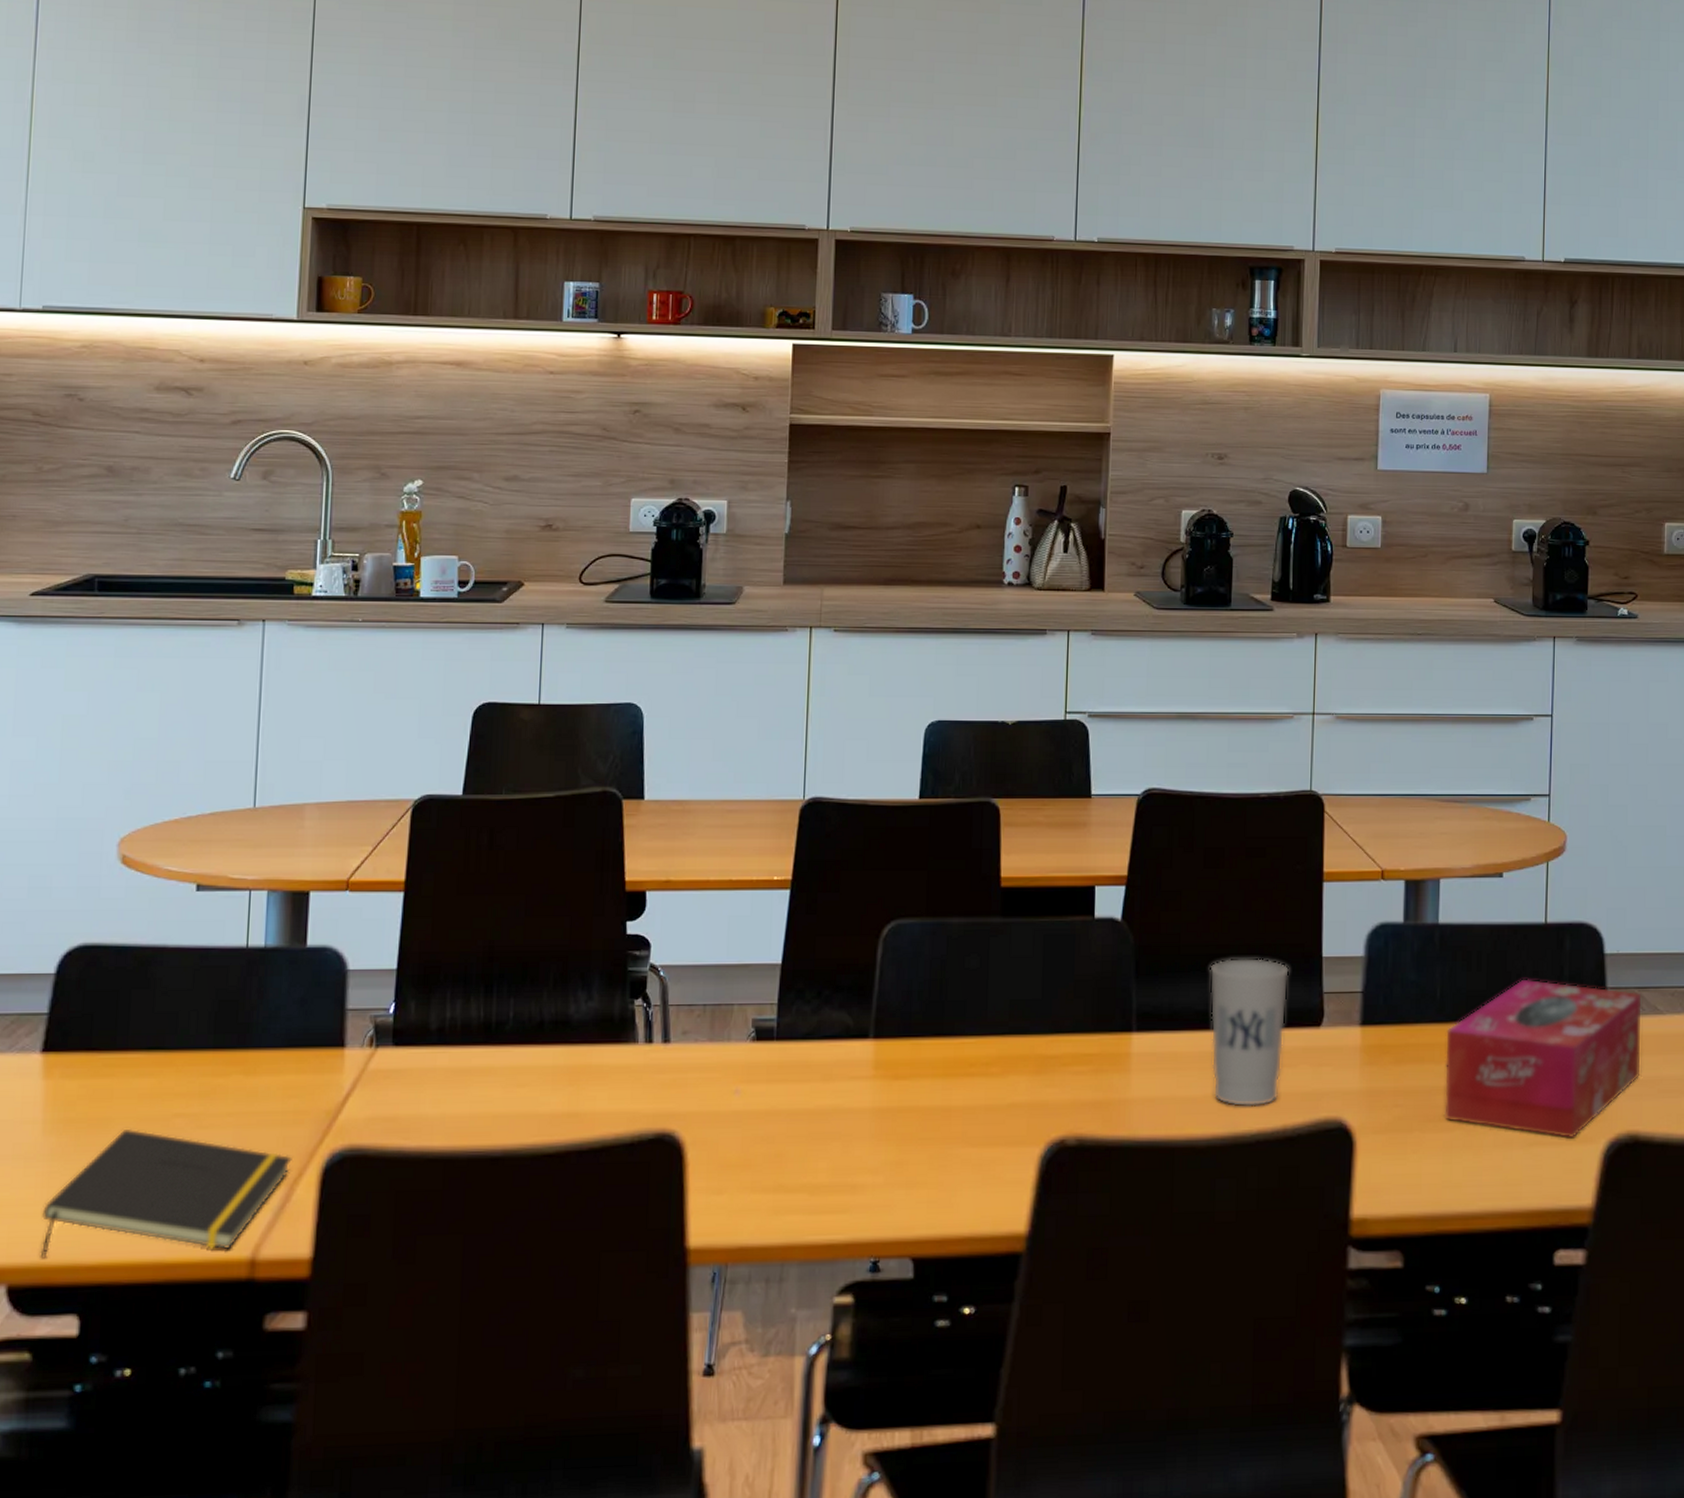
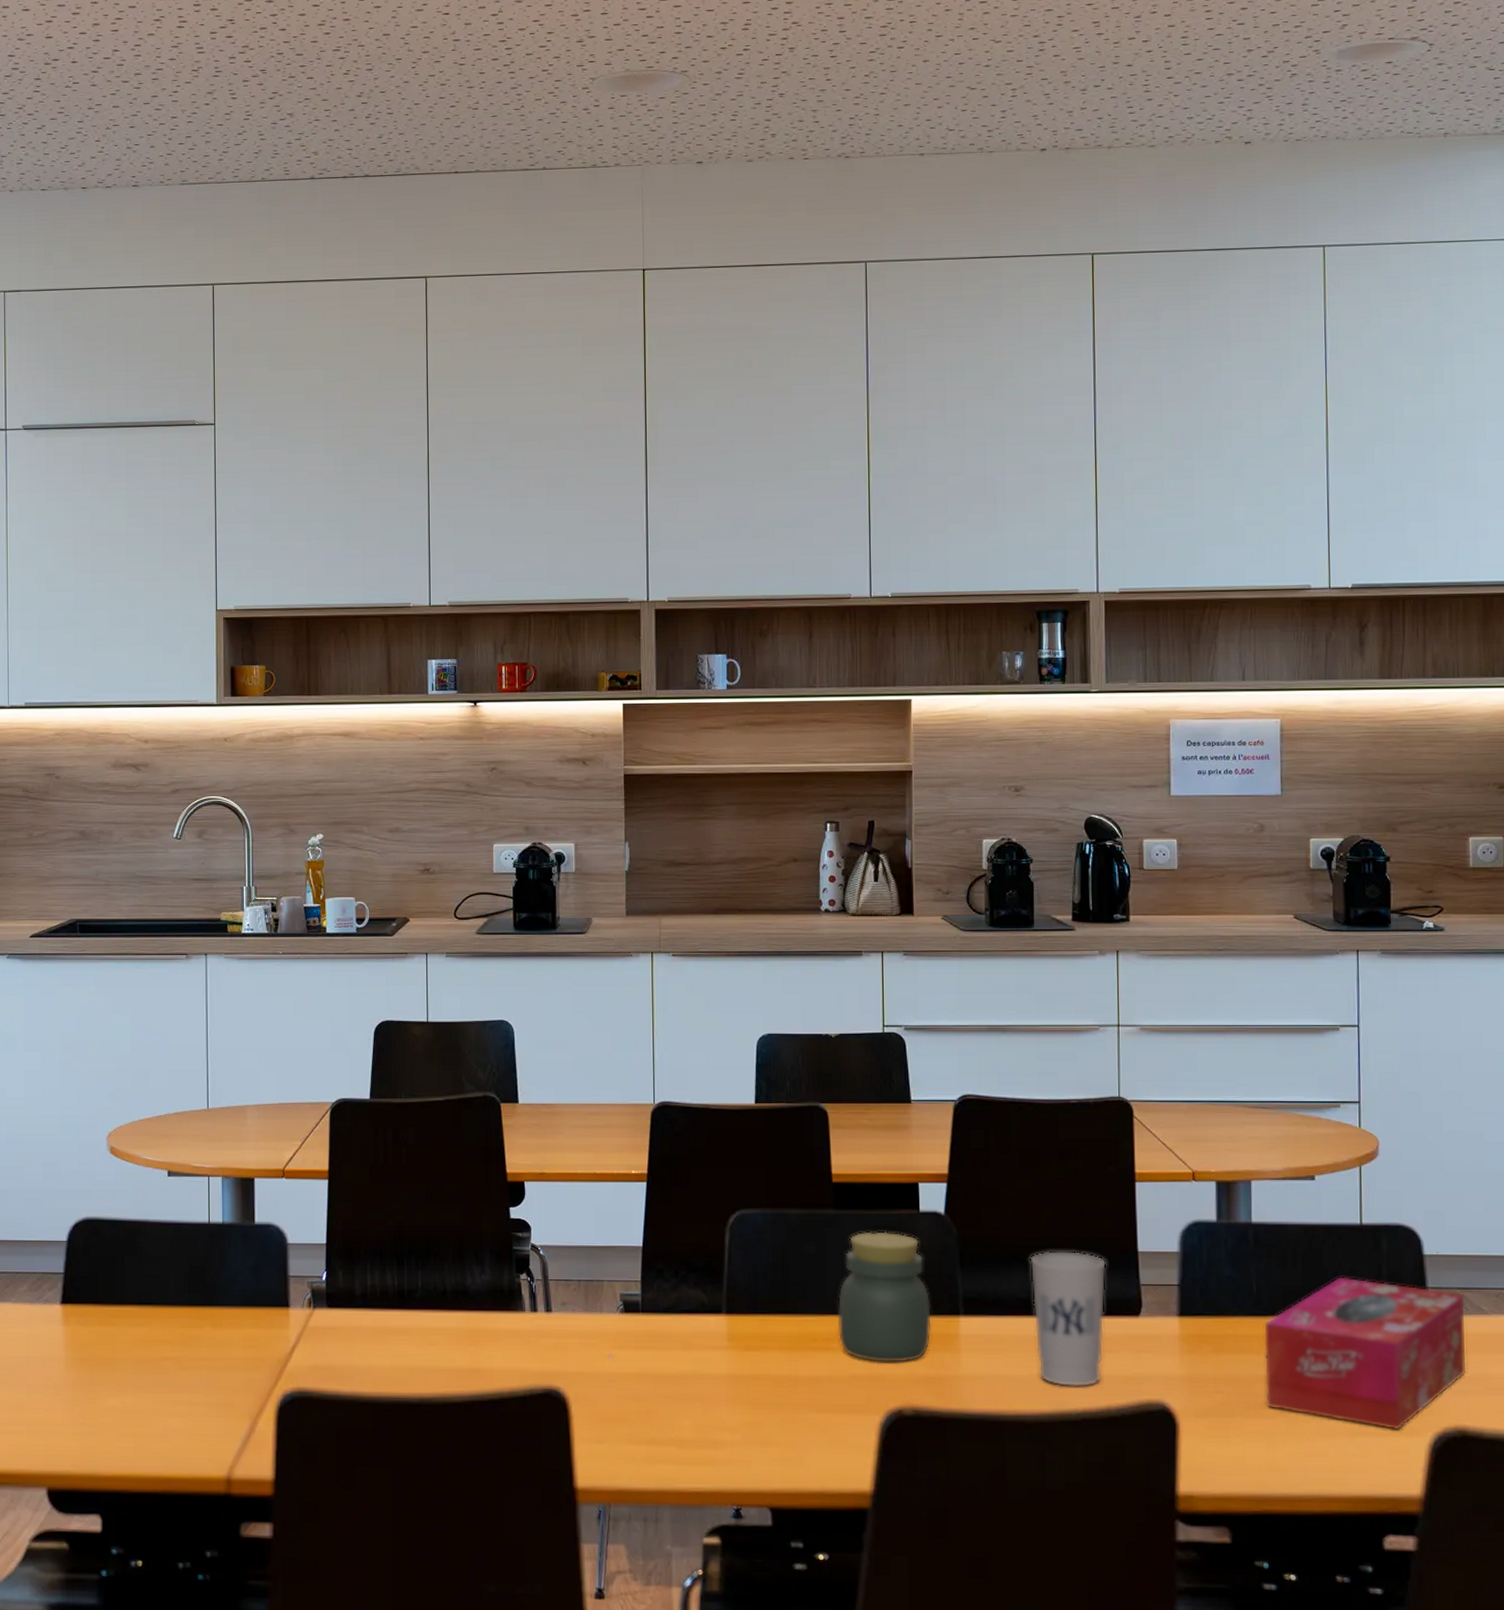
notepad: present [40,1128,292,1259] -> none [69,1367,254,1469]
jar: none [999,941,1102,1087] -> present [838,1231,931,1363]

